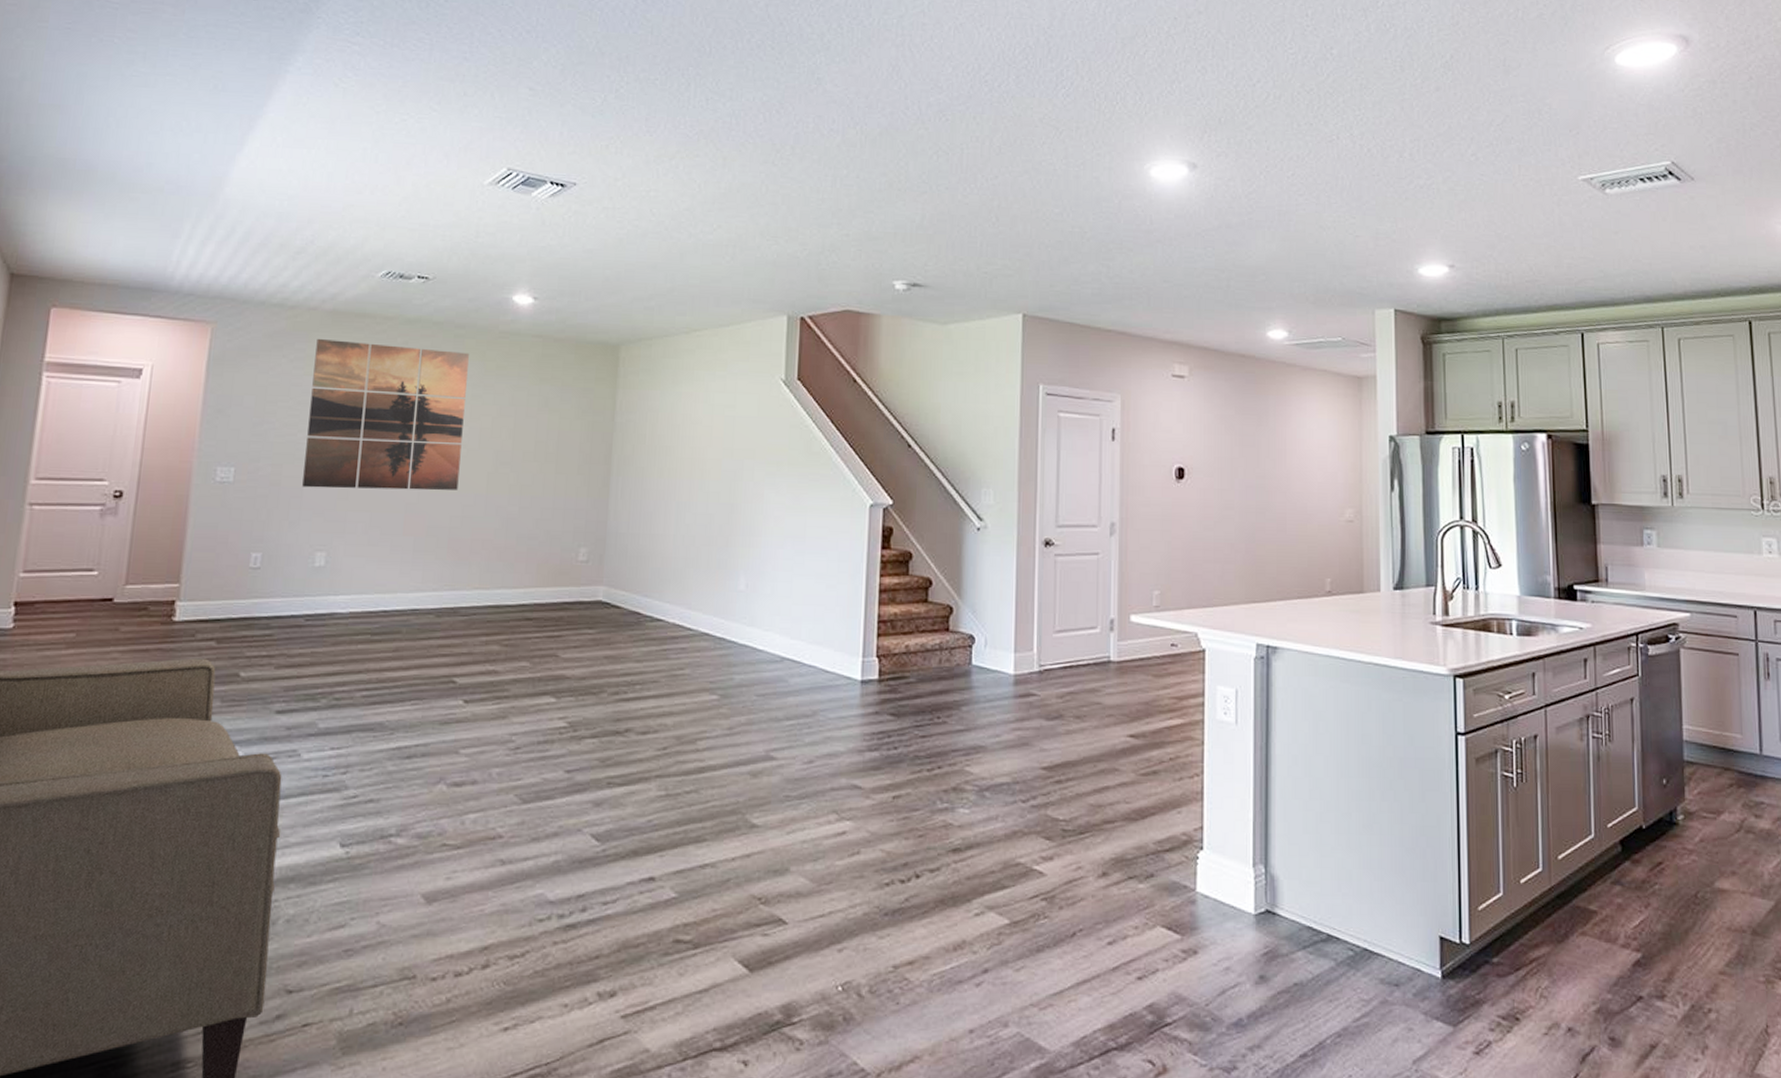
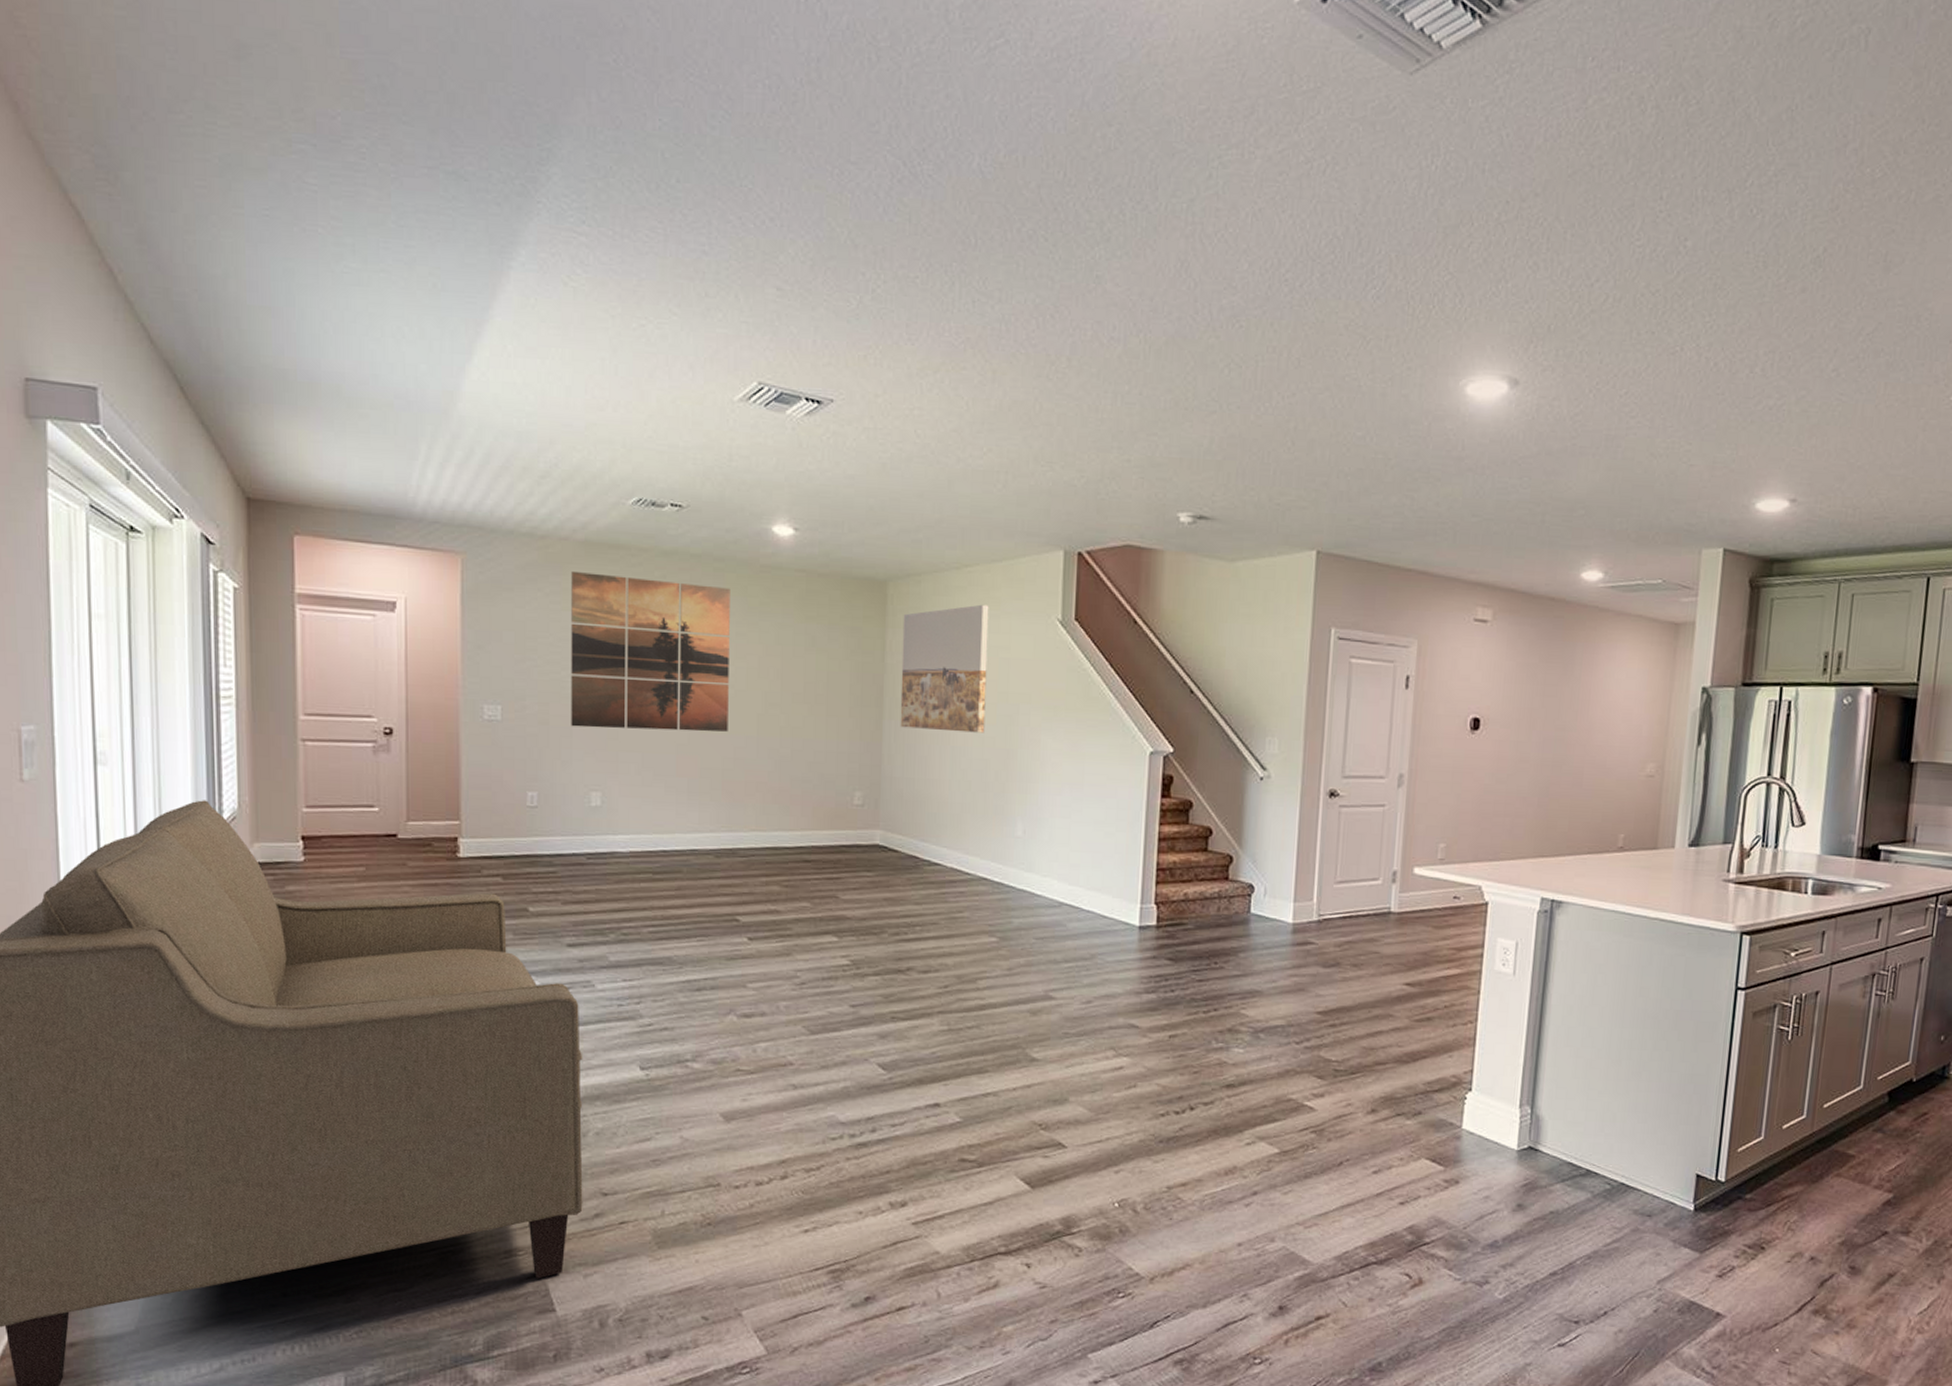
wall art: none [627,366,716,488] -> present [900,604,989,733]

